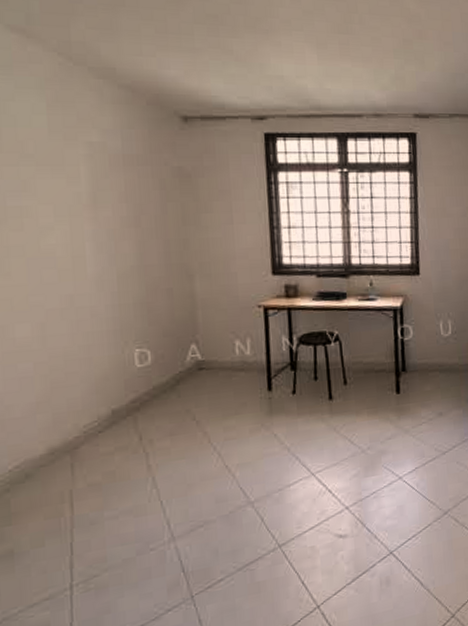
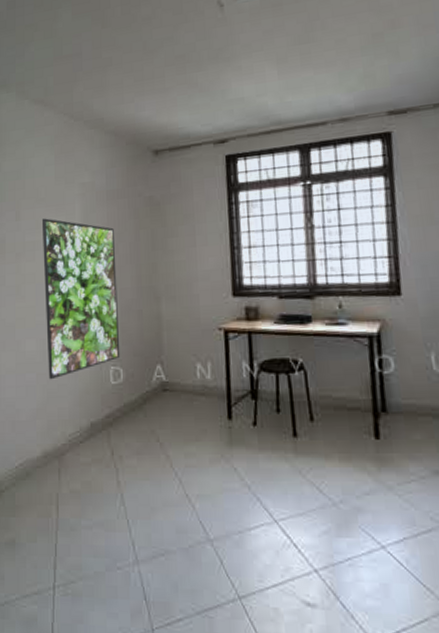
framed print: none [30,179,147,369] -> present [41,218,121,380]

